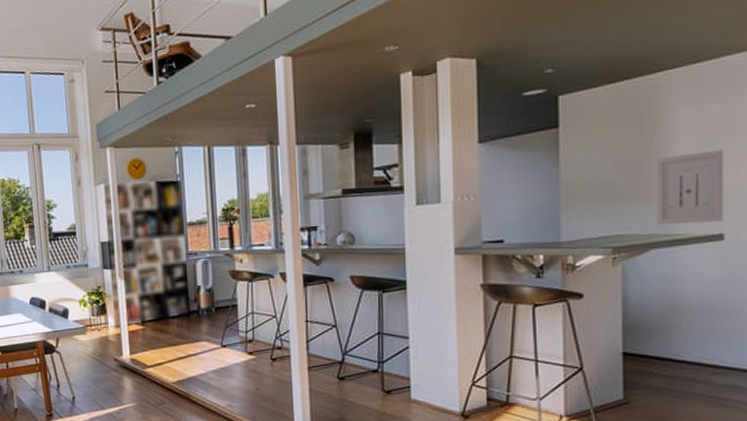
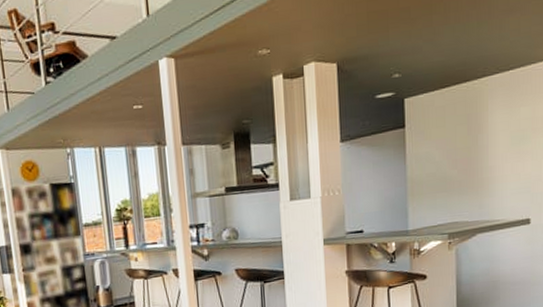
wall art: present [657,149,724,226] -> none [481,146,530,213]

